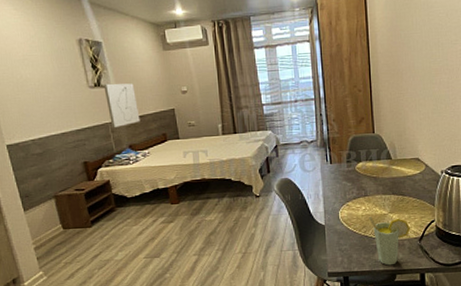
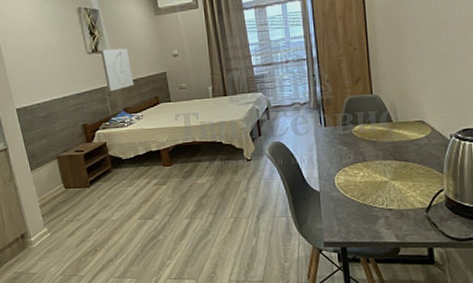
cup: present [369,217,410,266] -> none [368,184,415,237]

